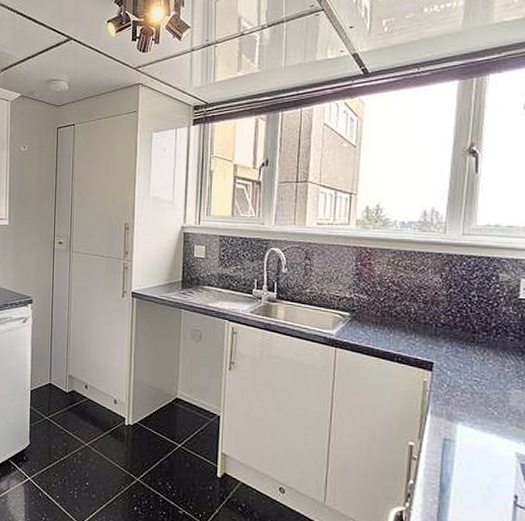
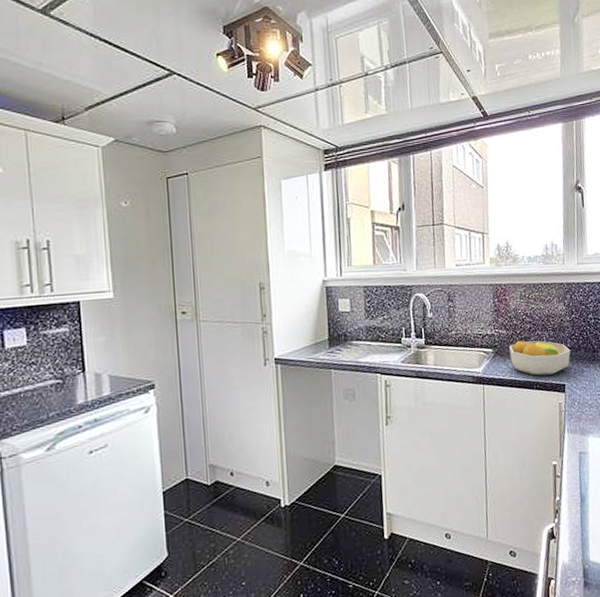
fruit bowl: none [370,309,444,349] -> present [509,340,571,376]

